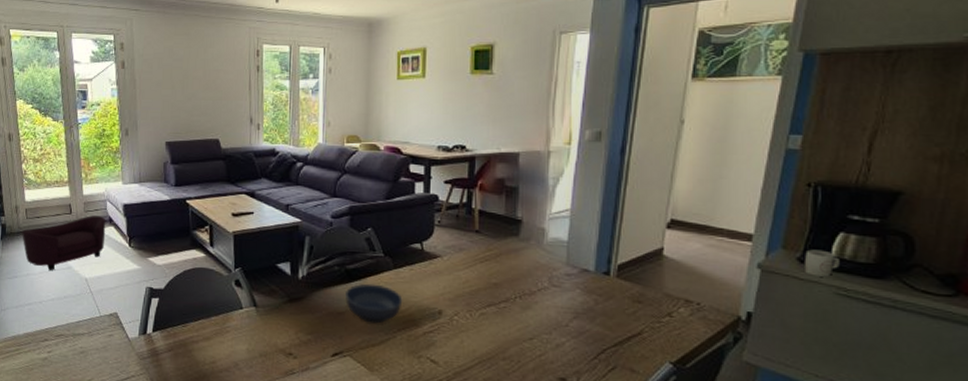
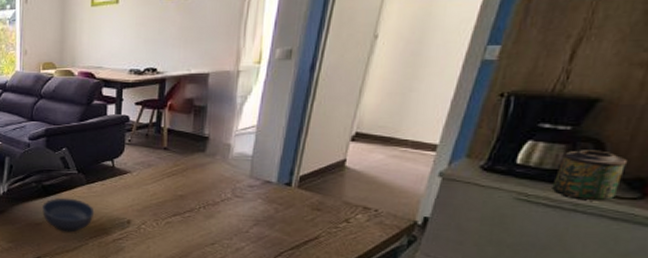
mug: present [803,249,839,277] -> none [486,157,524,183]
canister: none [869,243,938,298] -> present [551,150,628,201]

